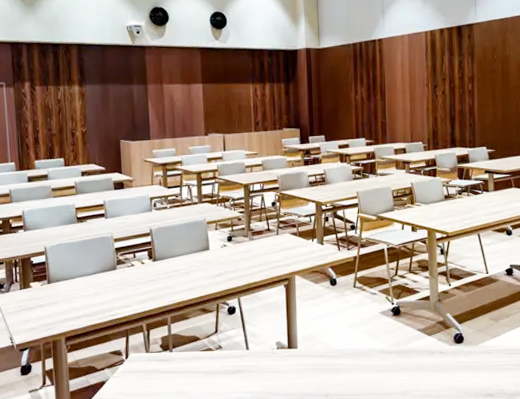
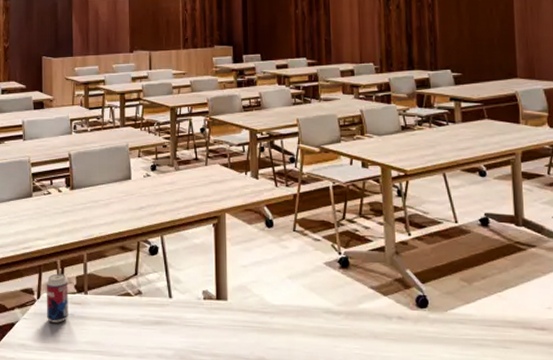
beverage can: none [133,335,156,379] -> present [46,273,69,323]

